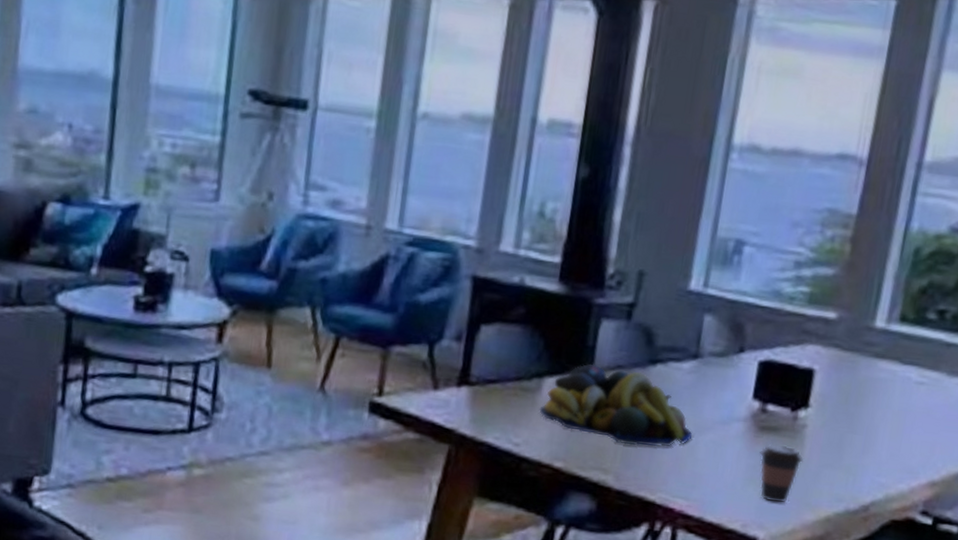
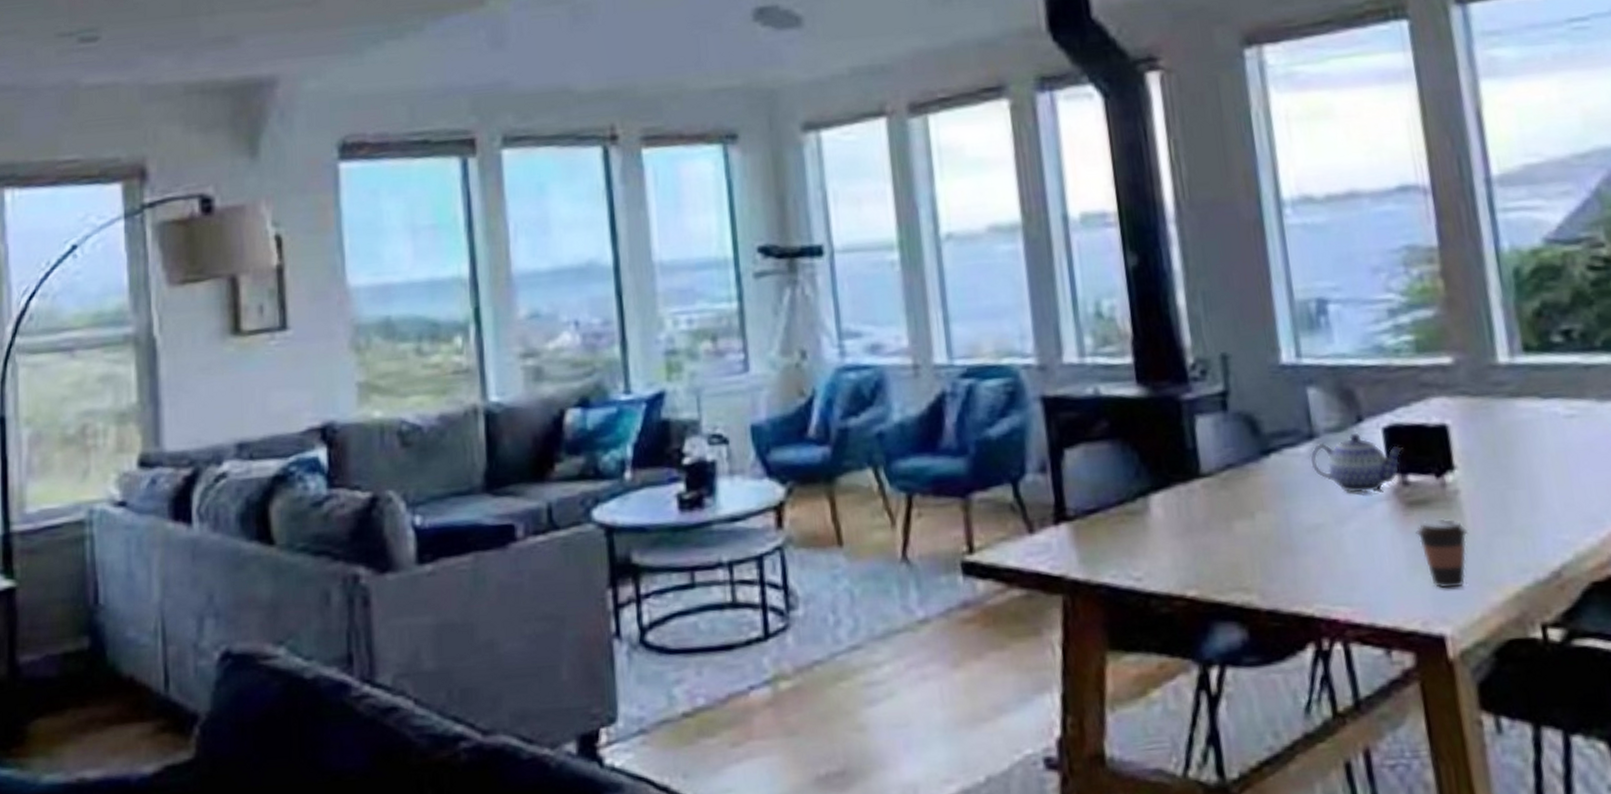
fruit bowl: present [539,364,693,447] -> none [1153,466,1334,554]
teapot: none [688,360,771,412] -> present [1310,433,1403,494]

